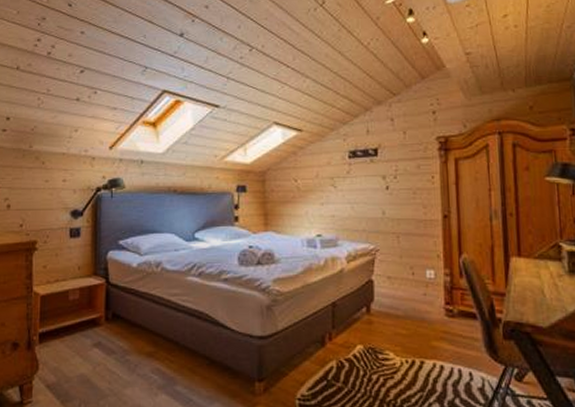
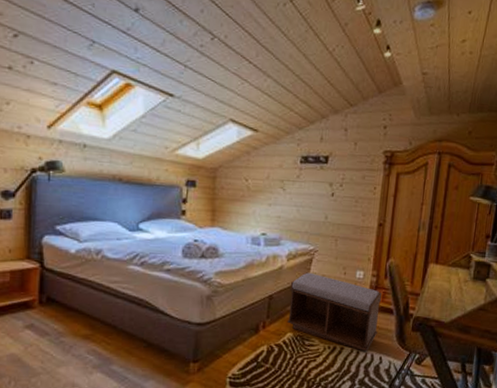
bench: none [353,274,462,366] -> present [287,272,382,352]

